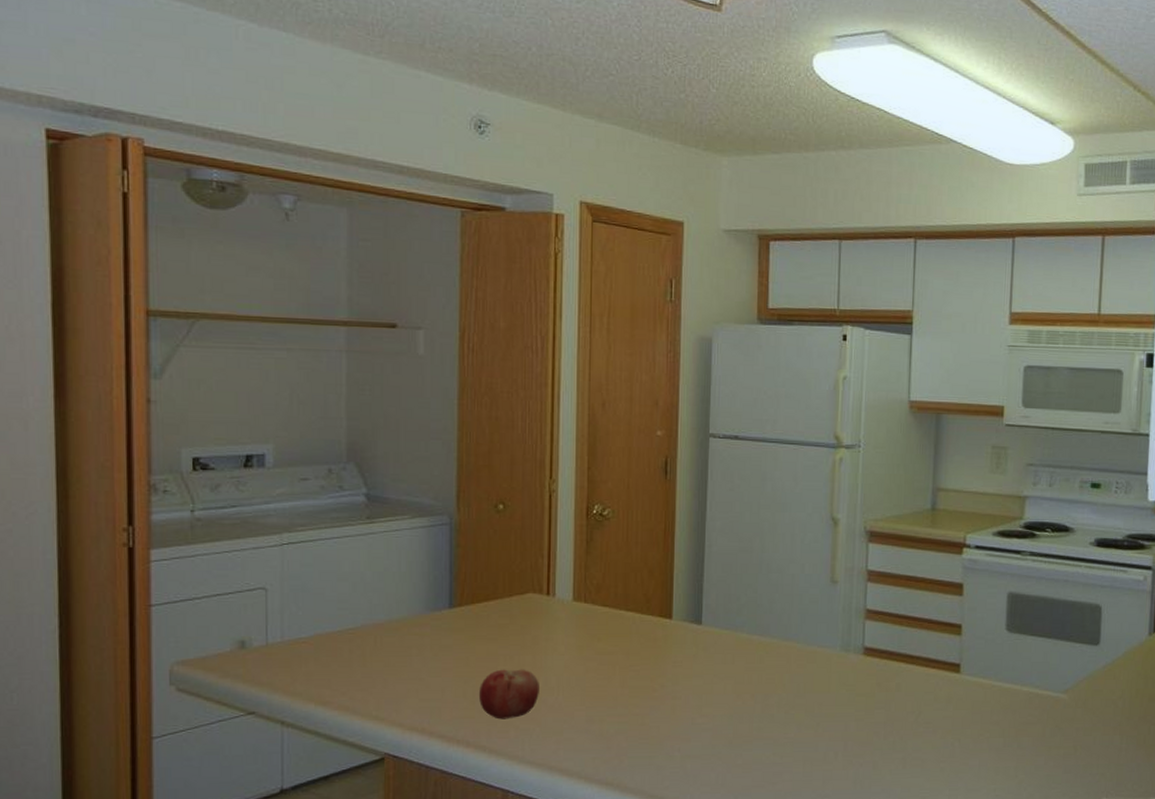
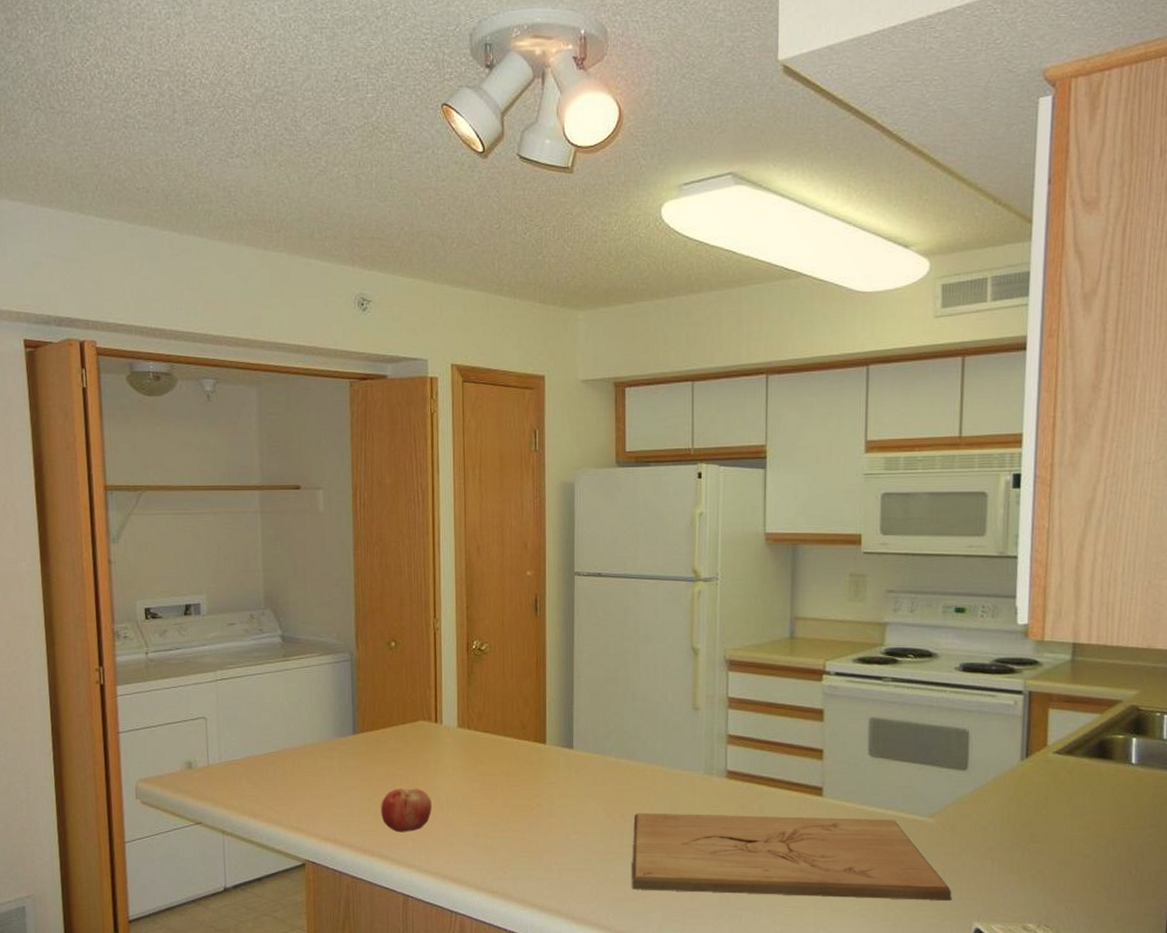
cutting board: none [761,692,1083,778] -> present [632,812,953,902]

